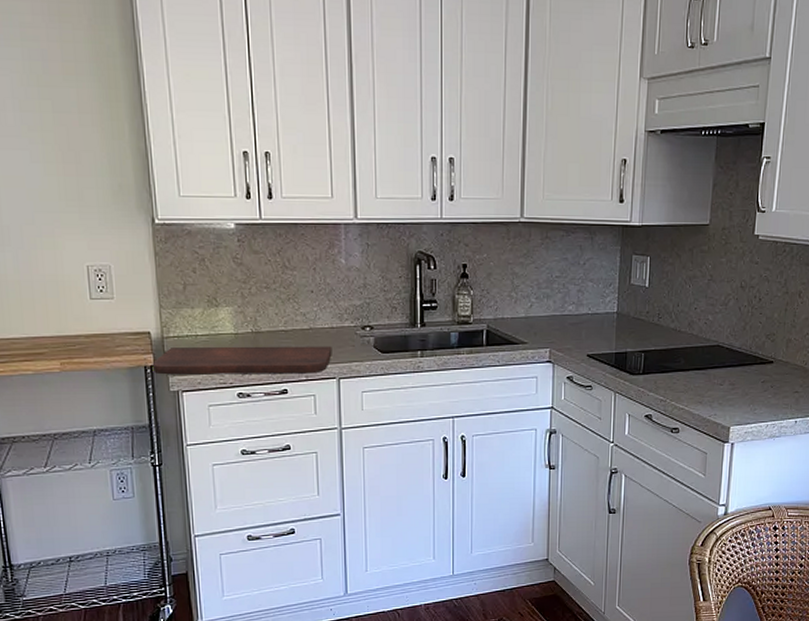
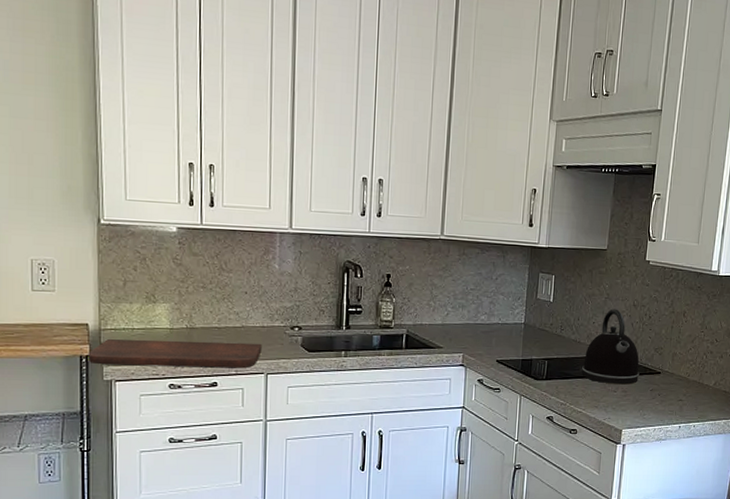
kettle: none [683,292,749,377] -> present [582,309,640,385]

